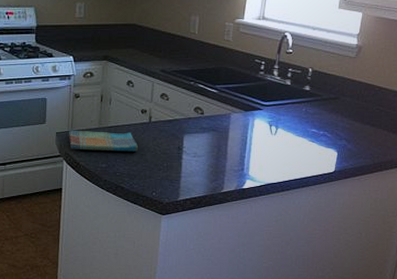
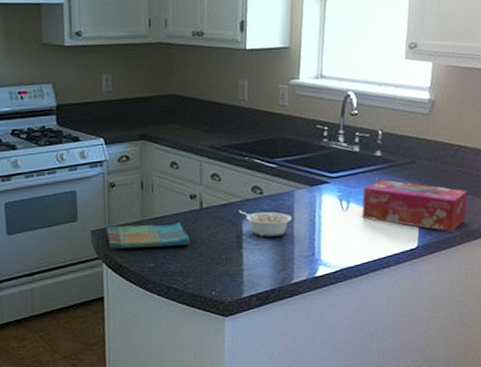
legume: none [182,127,227,151] -> present [239,211,292,237]
tissue box: none [288,111,384,162] -> present [362,180,468,232]

